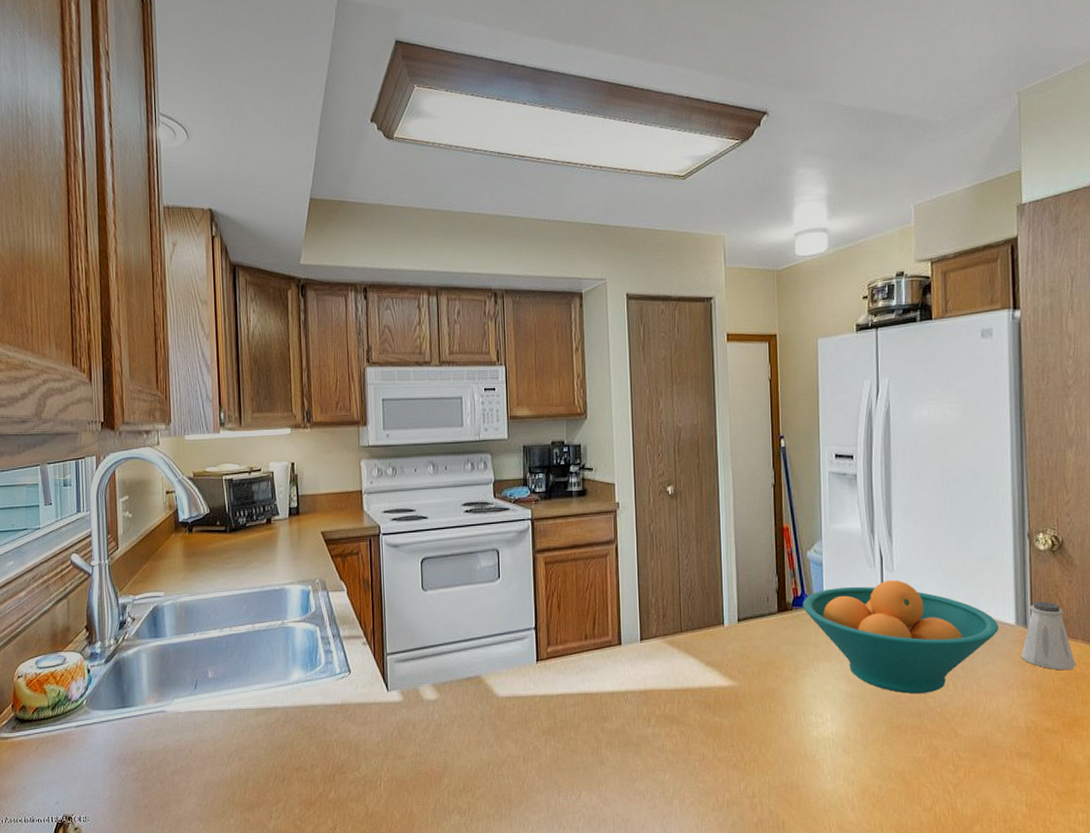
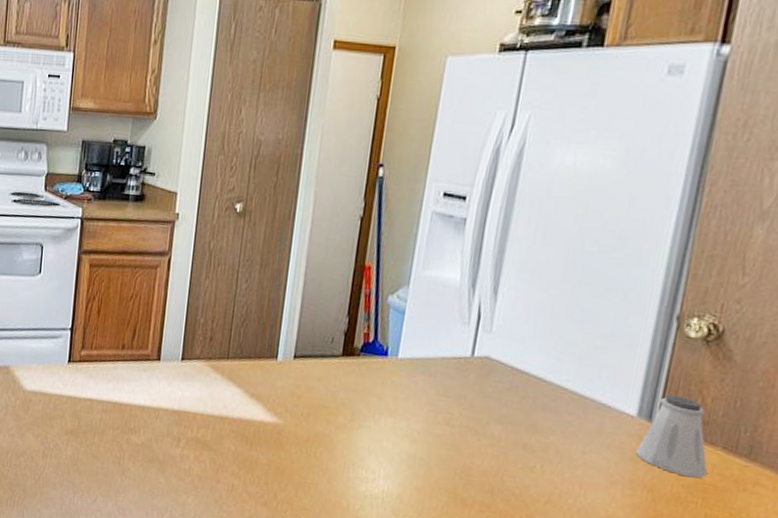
fruit bowl: present [803,580,998,694] -> none [372,340,614,472]

